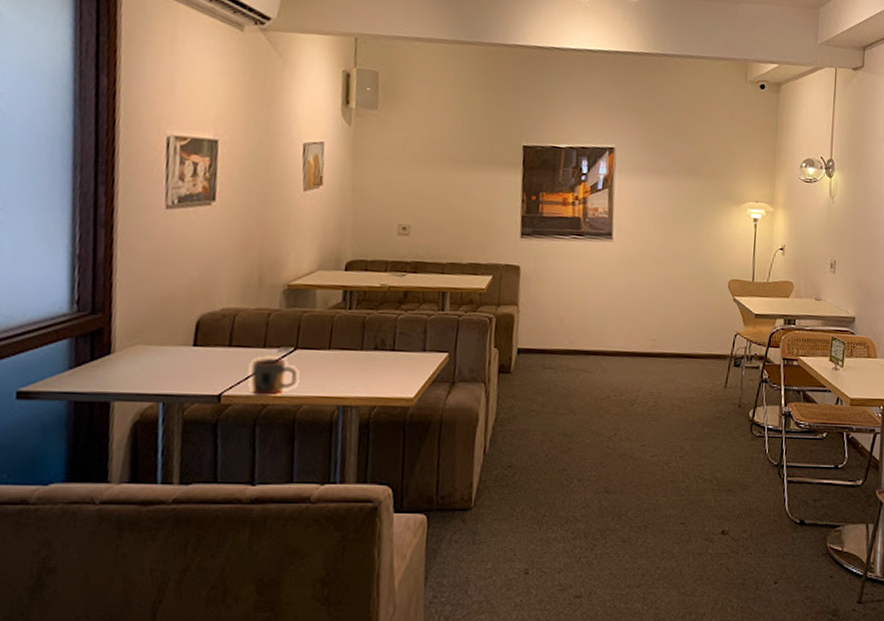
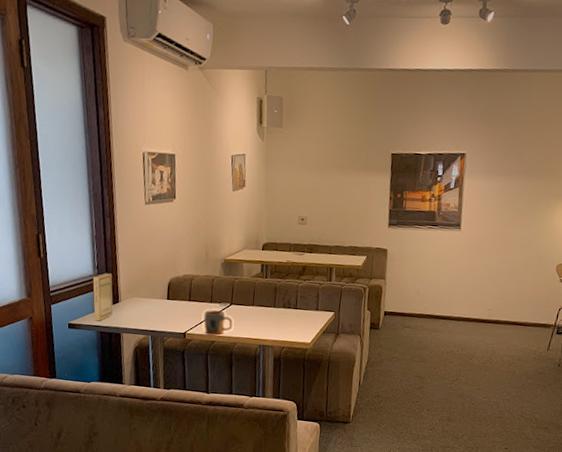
book: none [64,309,103,385] -> present [93,273,114,321]

